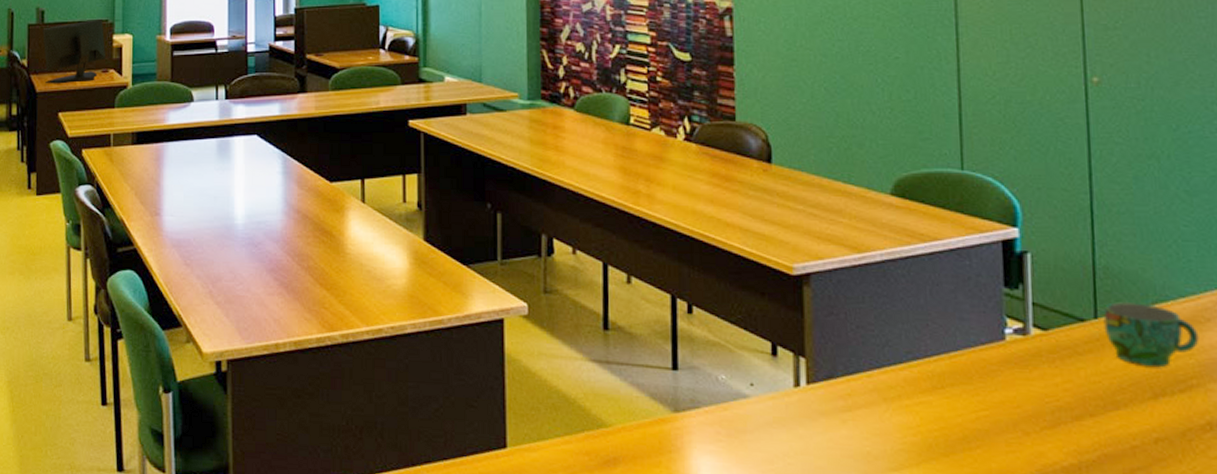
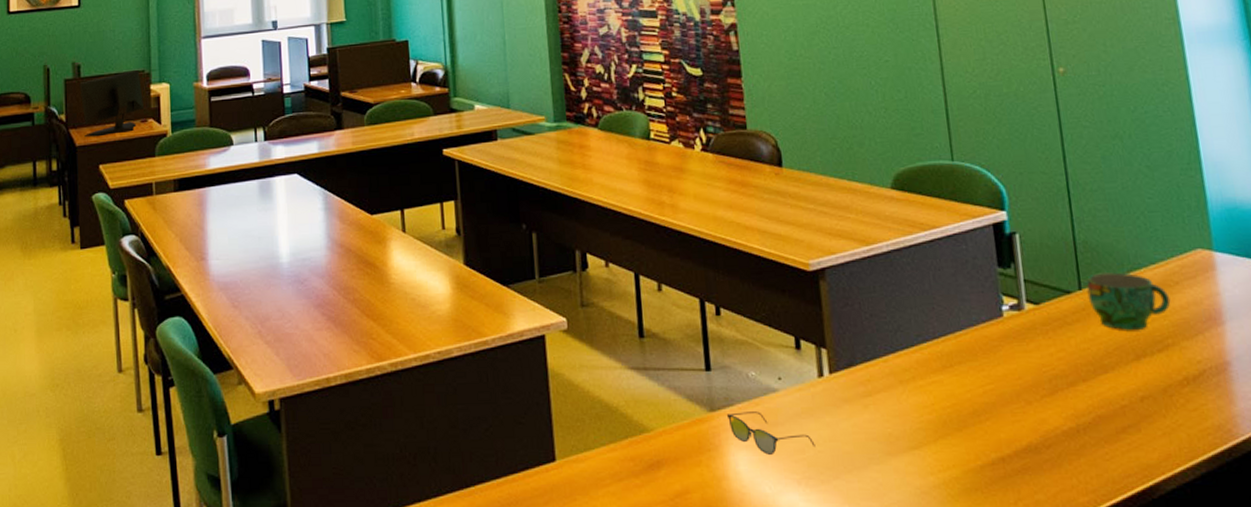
glasses: none [691,415,786,462] -> present [726,411,816,455]

